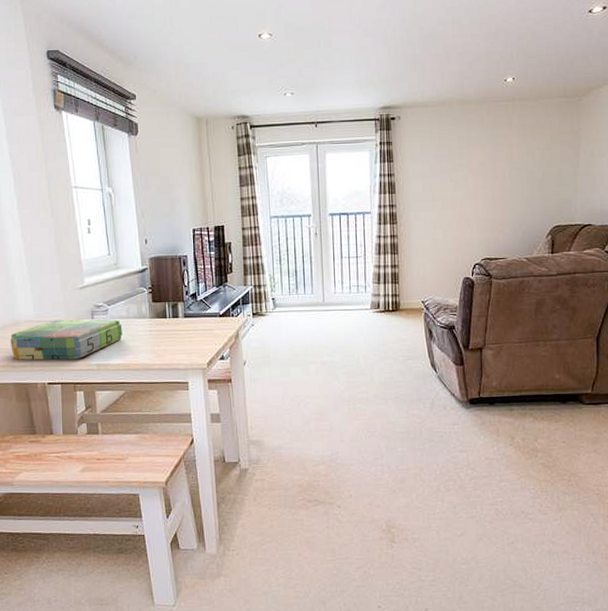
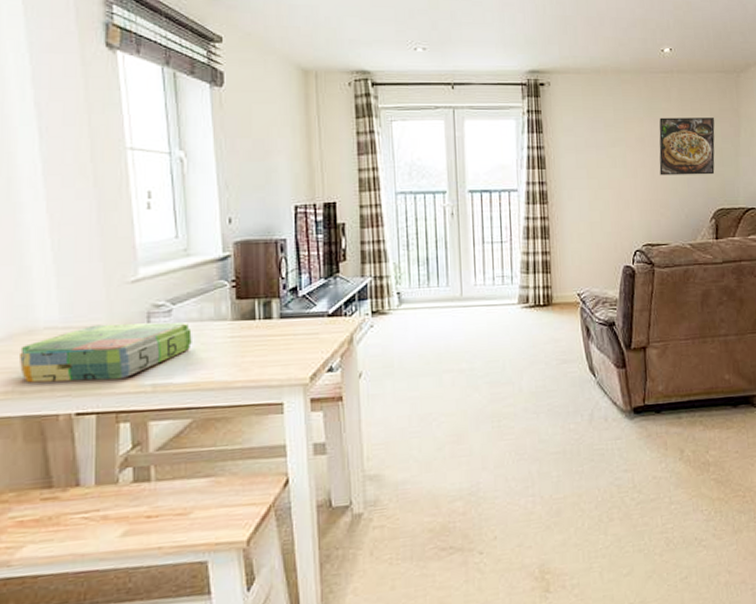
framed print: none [499,141,555,196] -> present [659,117,715,176]

